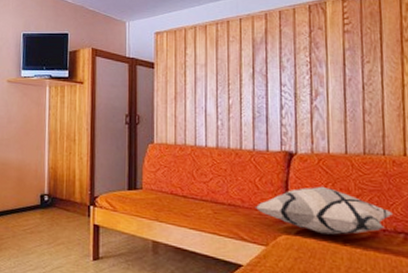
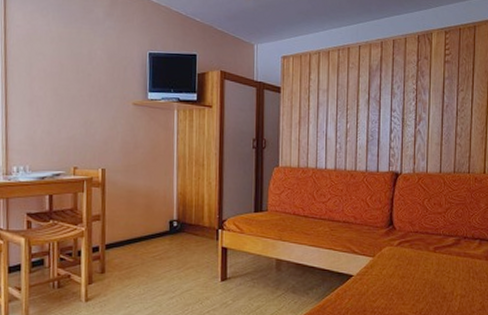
decorative pillow: present [255,186,393,235] -> none [365,202,472,244]

